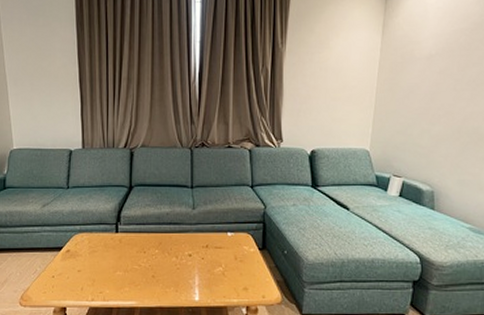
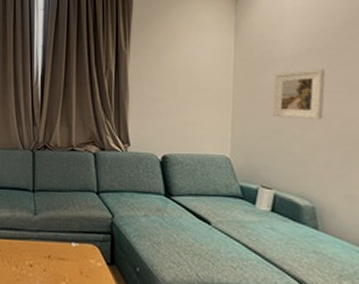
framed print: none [408,68,456,115] -> present [272,68,326,119]

